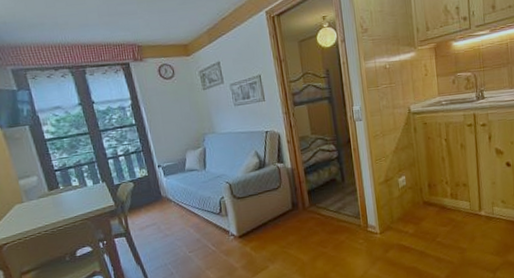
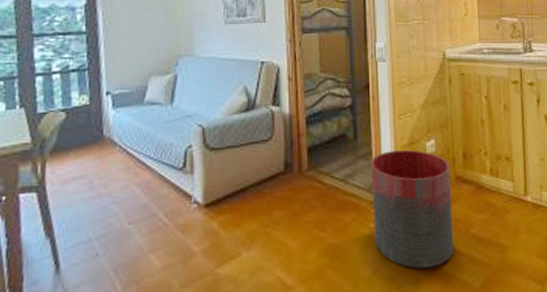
trash can: none [356,185,425,269] -> present [370,150,455,269]

